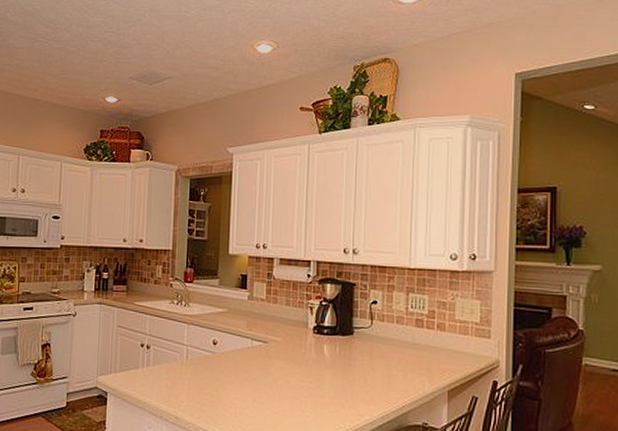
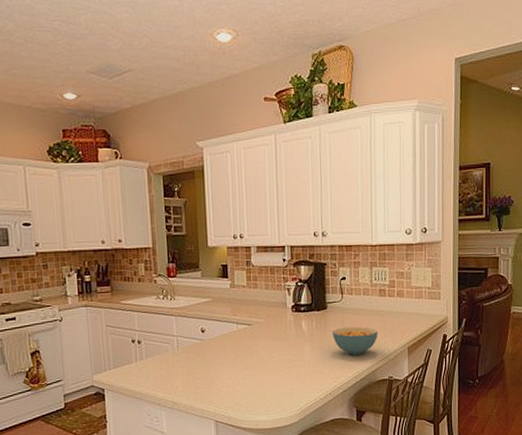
cereal bowl: none [357,357,412,392] -> present [332,326,378,355]

